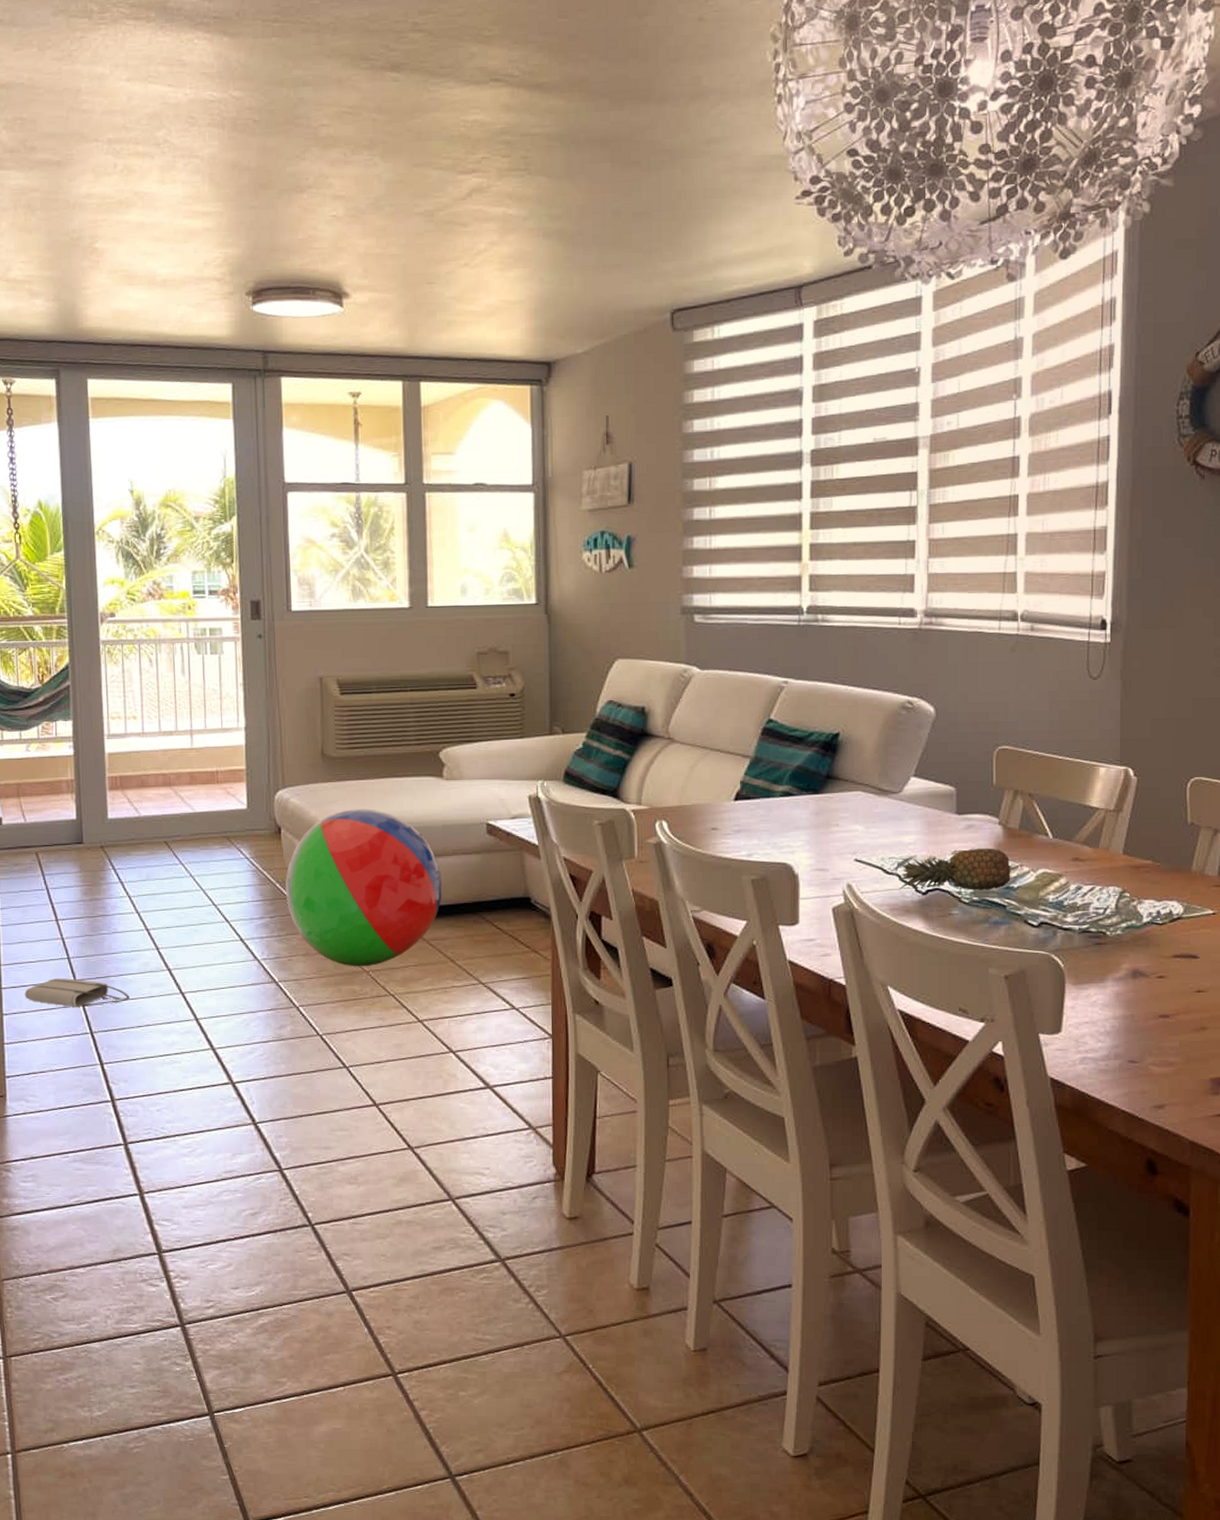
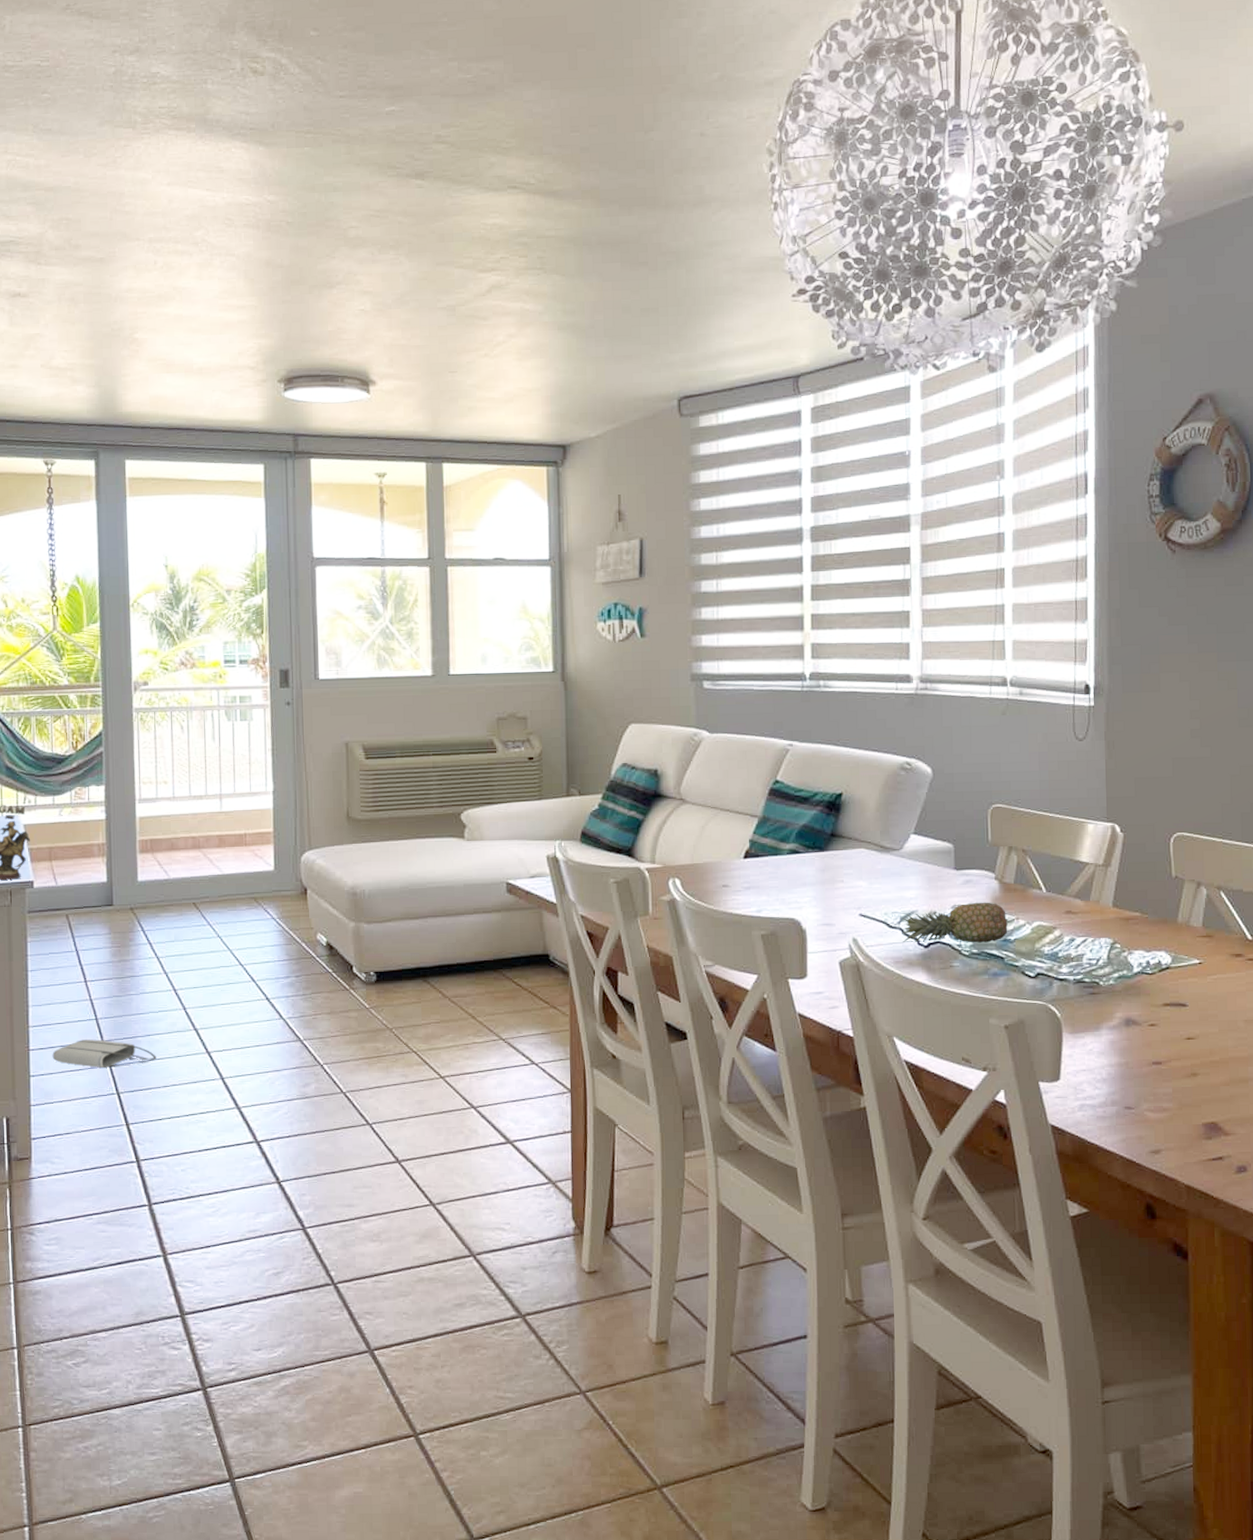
beach ball: present [285,809,443,967] -> none [311,869,464,1025]

